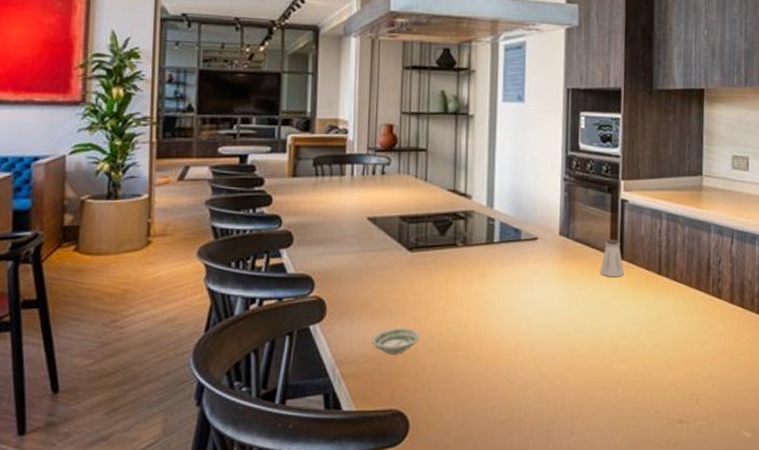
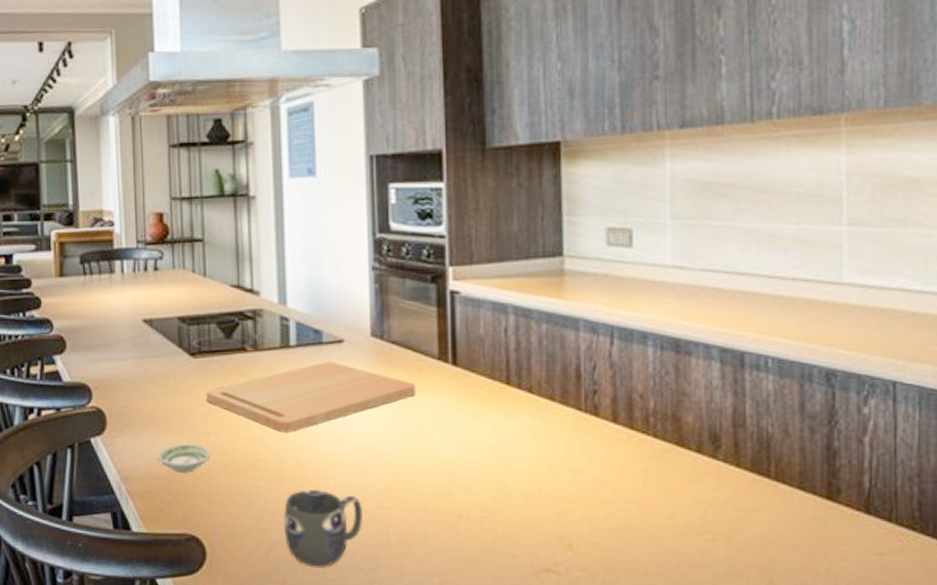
cutting board: none [419,256,592,316] -> present [206,362,416,433]
mug: none [478,364,545,432] -> present [283,489,364,567]
saltshaker: present [600,239,624,278] -> none [427,341,459,388]

